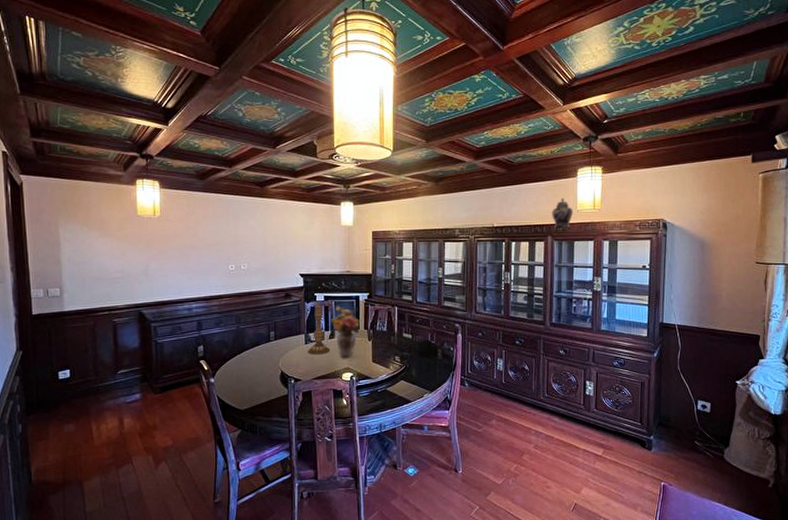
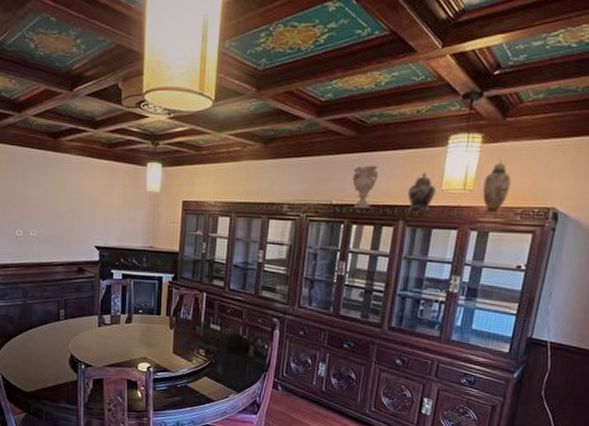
candlestick: present [307,300,331,356] -> none [100,278,127,341]
flower arrangement: present [330,306,360,360] -> none [127,286,161,348]
decorative urn: none [508,194,528,230] -> present [351,165,379,210]
ginger jar: none [608,185,628,227] -> present [482,159,511,214]

